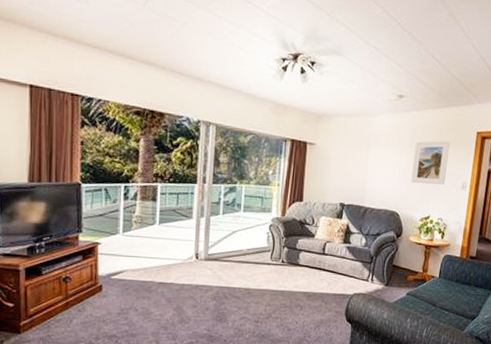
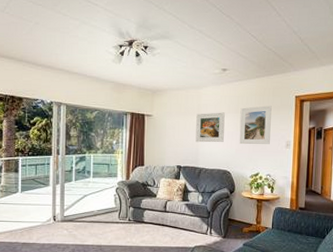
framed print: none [362,145,398,179] -> present [195,112,225,143]

